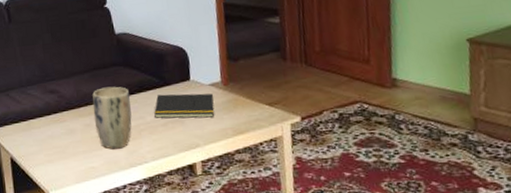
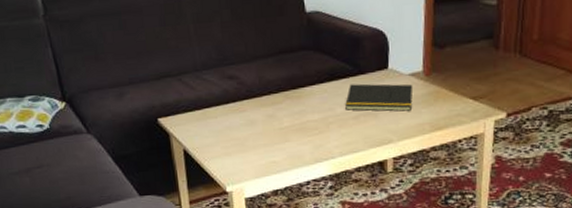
plant pot: present [92,86,132,150] -> none [276,73,320,143]

